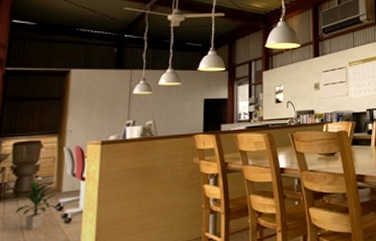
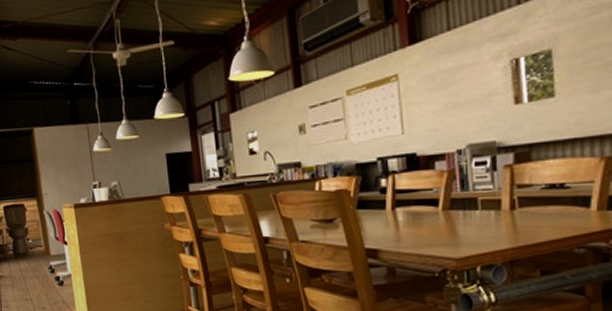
indoor plant: present [14,180,59,231] -> none [17,242,52,290]

